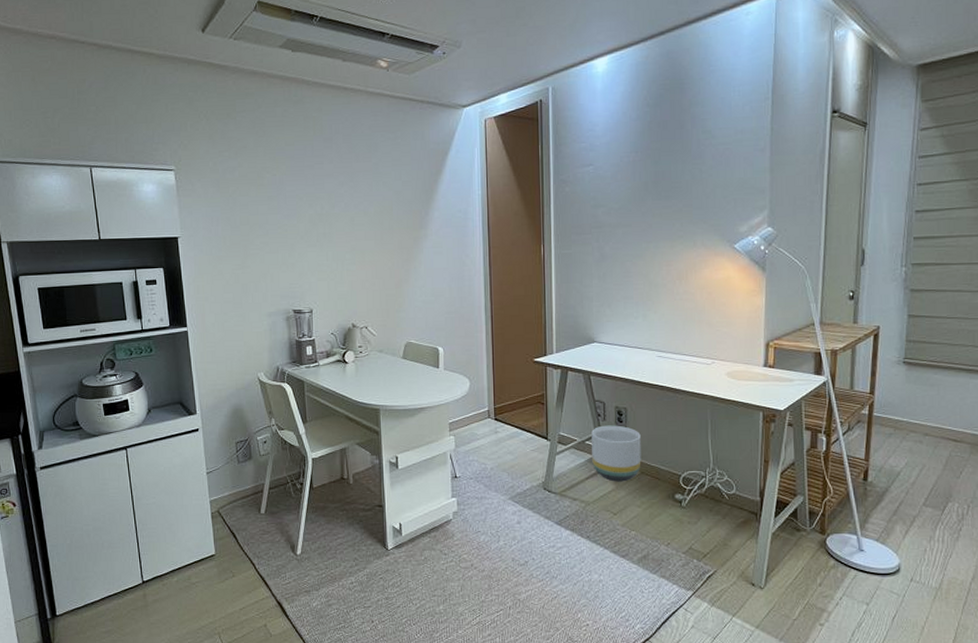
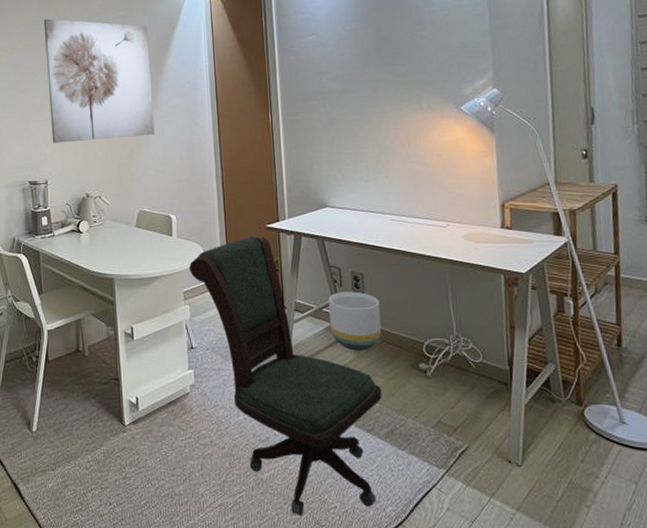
wall art: none [309,139,424,272] -> present [44,19,155,144]
office chair: none [455,370,638,633] -> present [189,236,382,517]

